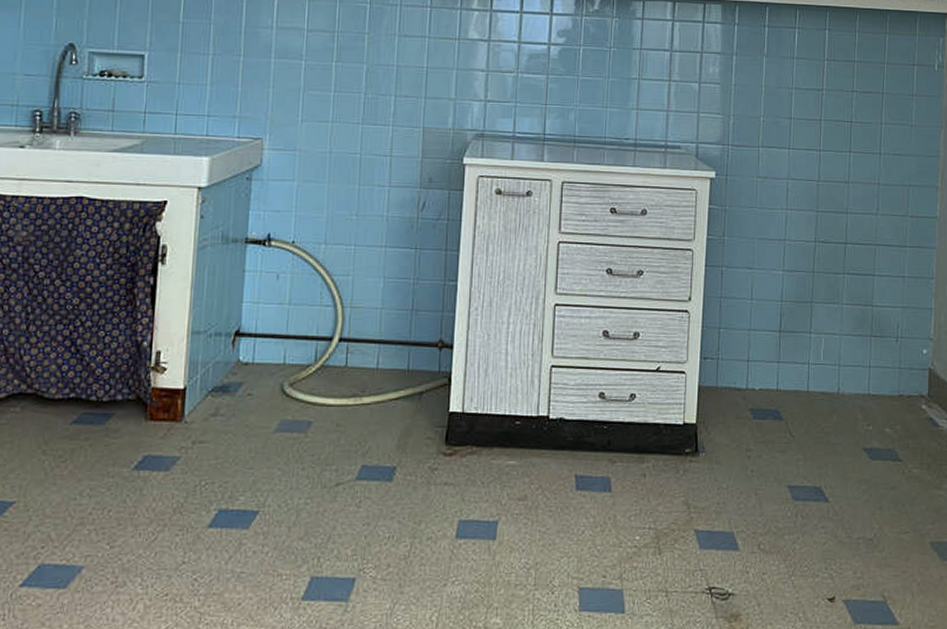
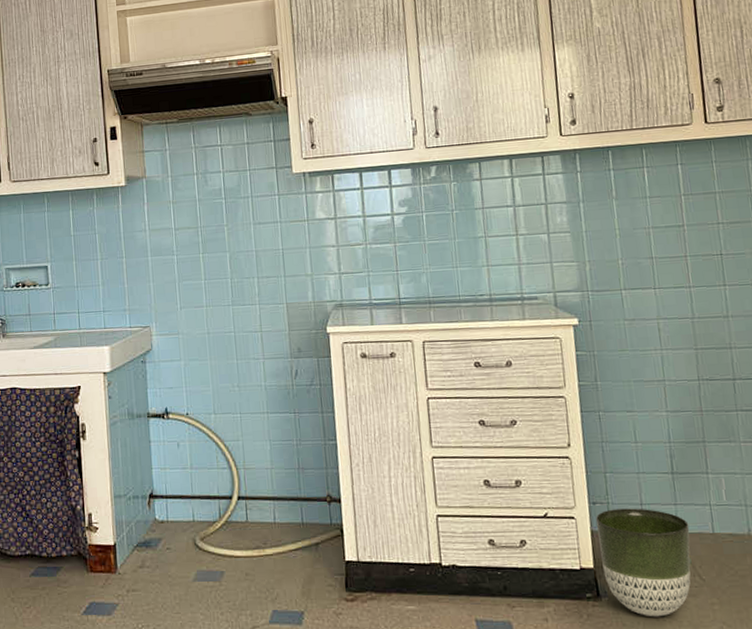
planter: none [704,364,788,473] -> present [595,508,691,617]

